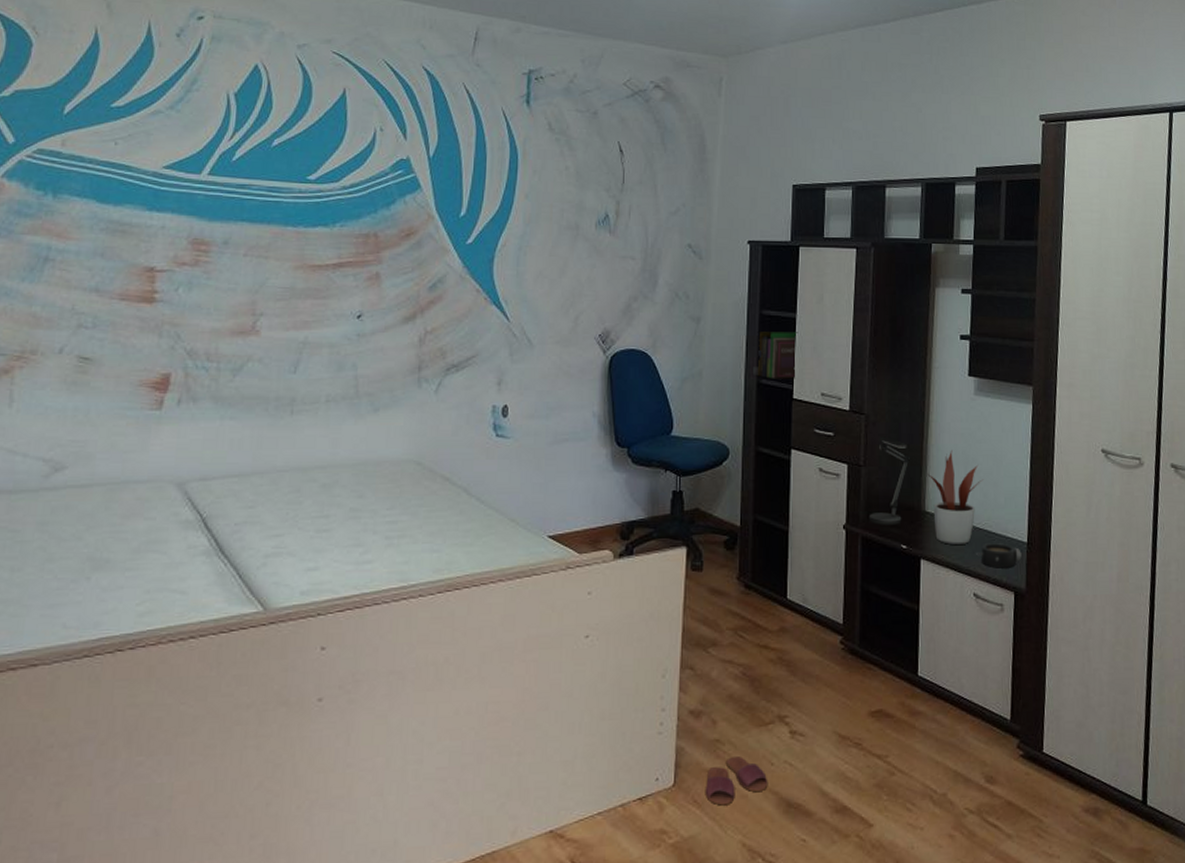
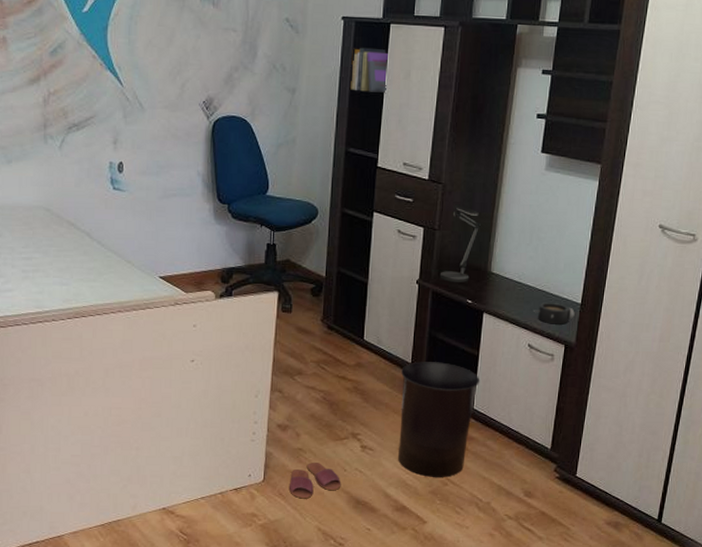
books: present [753,332,799,379] -> none [342,104,386,149]
books: none [758,271,799,318] -> present [349,47,388,93]
waste bin: none [832,621,922,766] -> present [398,362,479,477]
potted plant: present [927,449,984,546] -> none [495,219,547,303]

